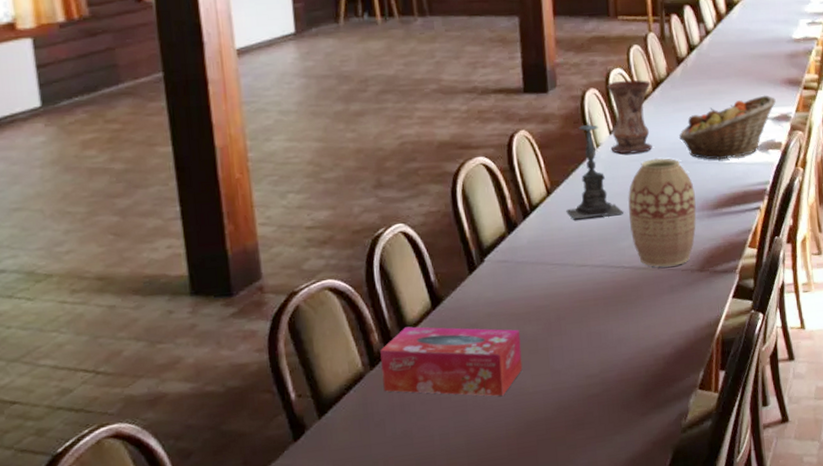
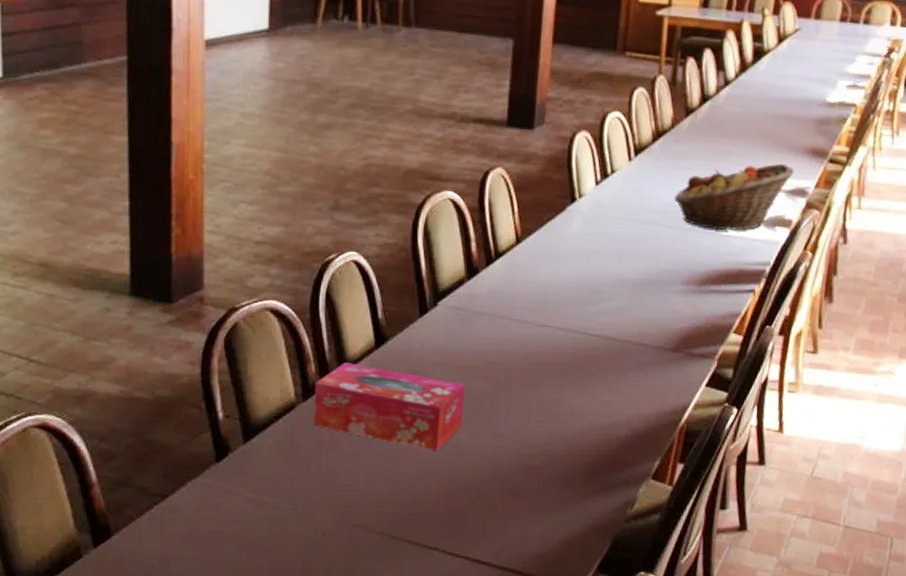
candle holder: present [566,111,623,219] -> none [535,156,598,275]
vase: present [607,80,652,154] -> none [594,125,651,211]
vase: present [628,158,697,267] -> none [603,219,682,341]

